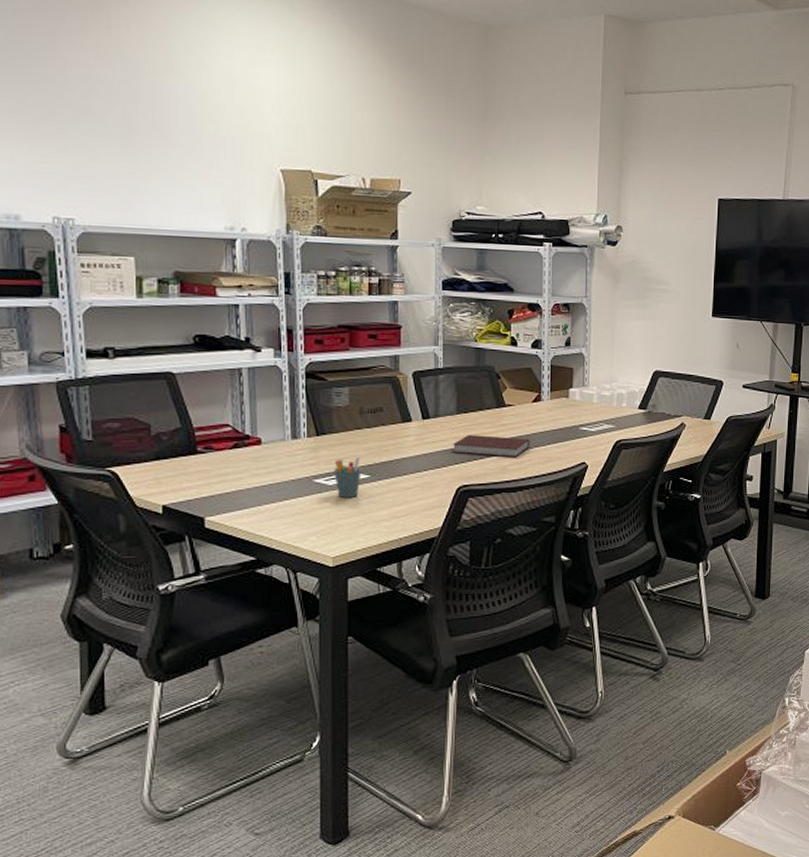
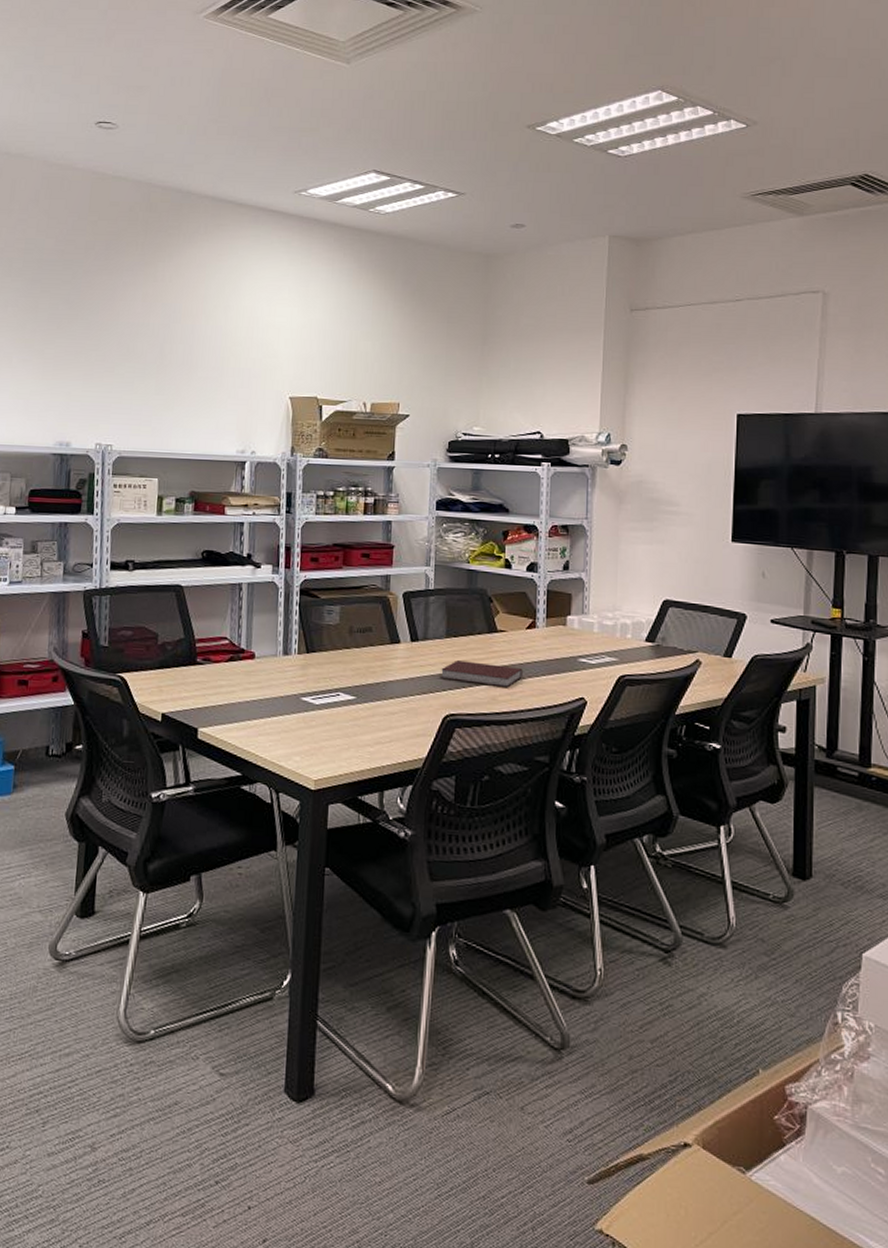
pen holder: present [334,456,362,499] -> none [321,676,348,720]

